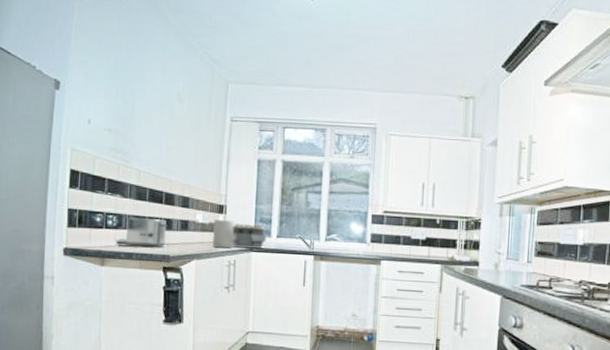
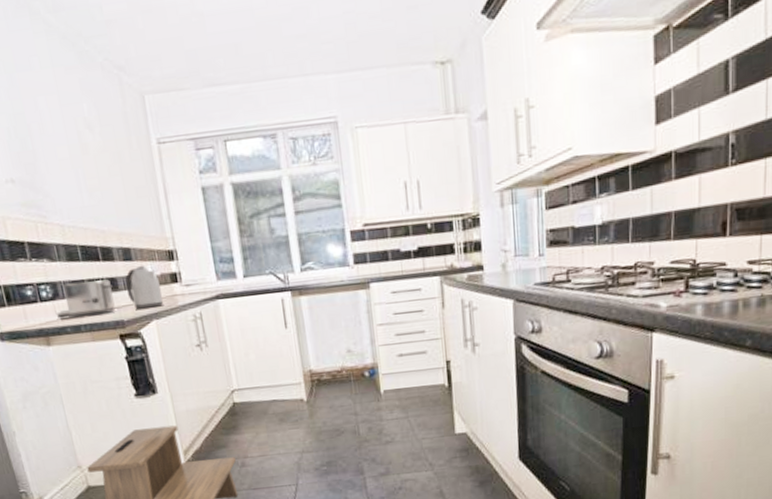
kettle: none [178,213,207,249] -> present [125,265,164,309]
canister: present [213,220,234,248] -> none [165,266,195,302]
spice rack: present [232,223,267,249] -> none [189,266,233,298]

